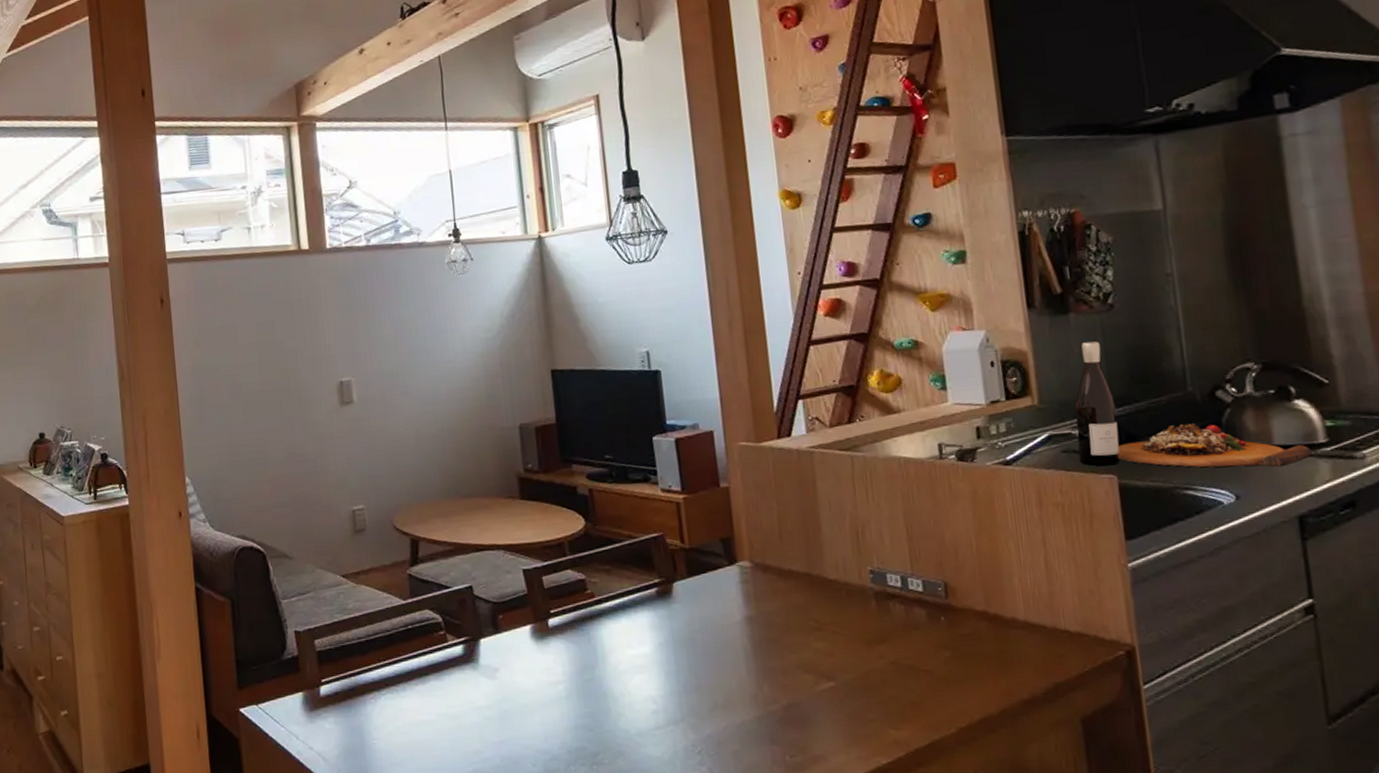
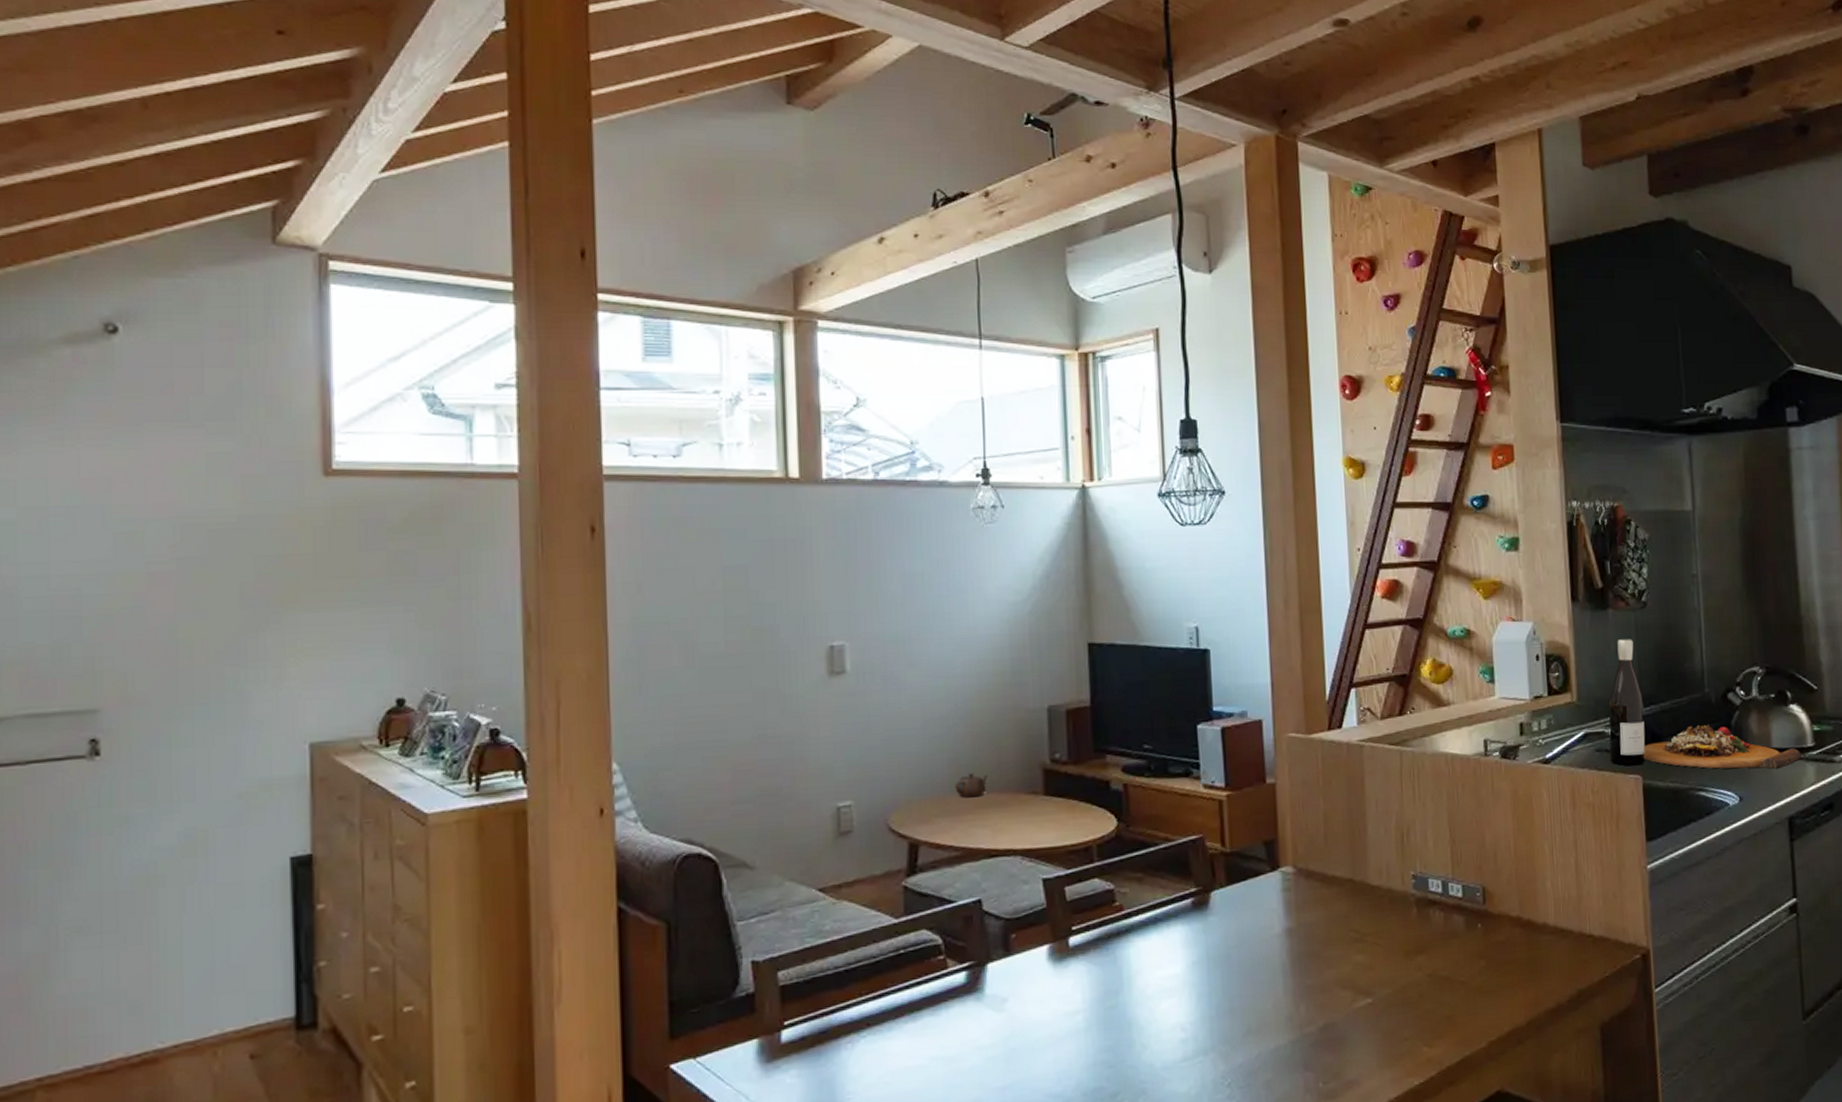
teapot: none [445,481,473,502] -> present [955,773,989,798]

